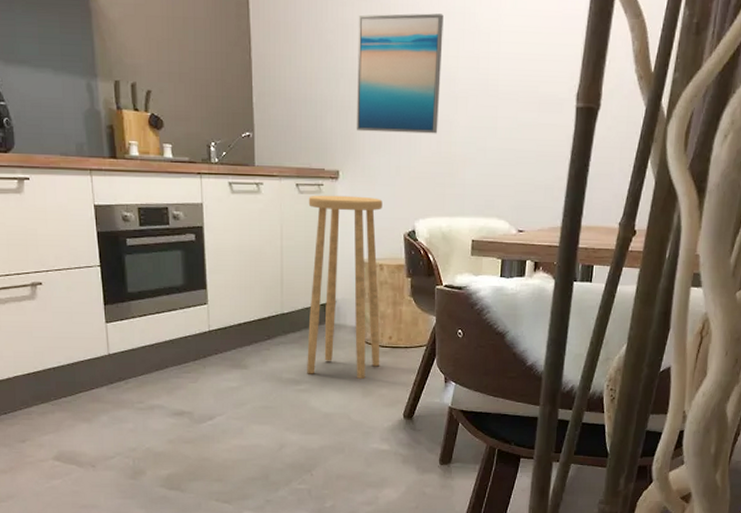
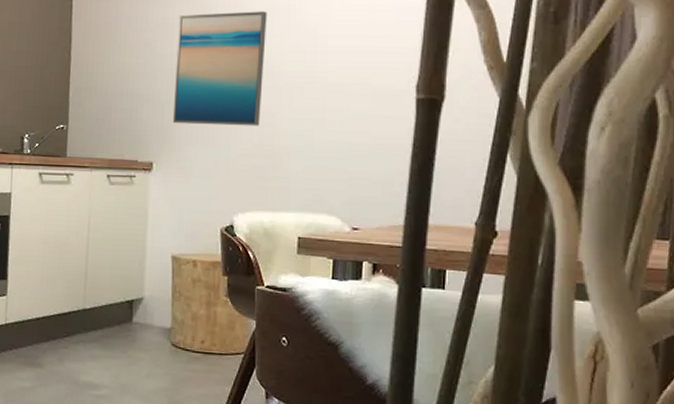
stool: present [307,195,383,379] -> none [107,186,198,388]

